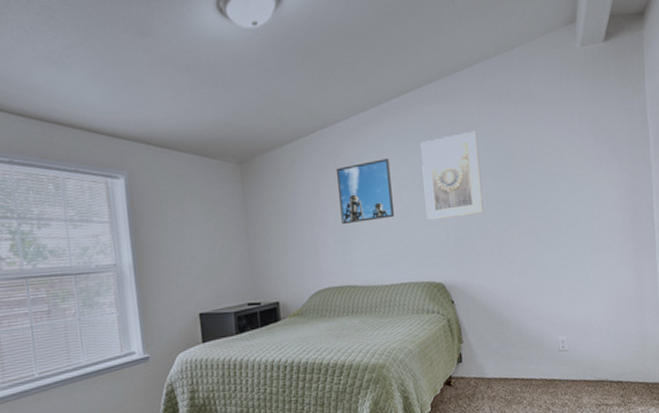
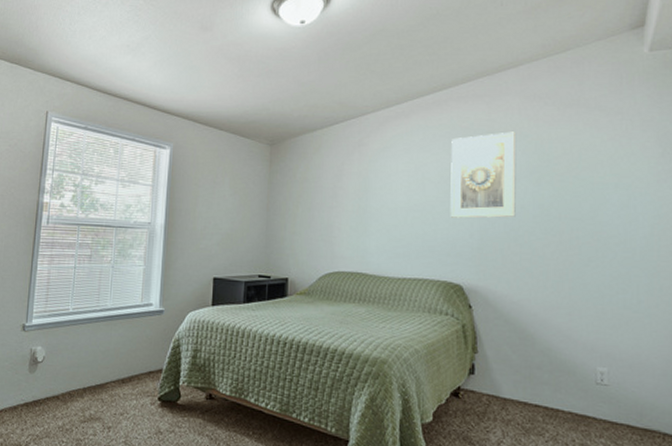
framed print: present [337,159,394,225] -> none [360,152,416,212]

